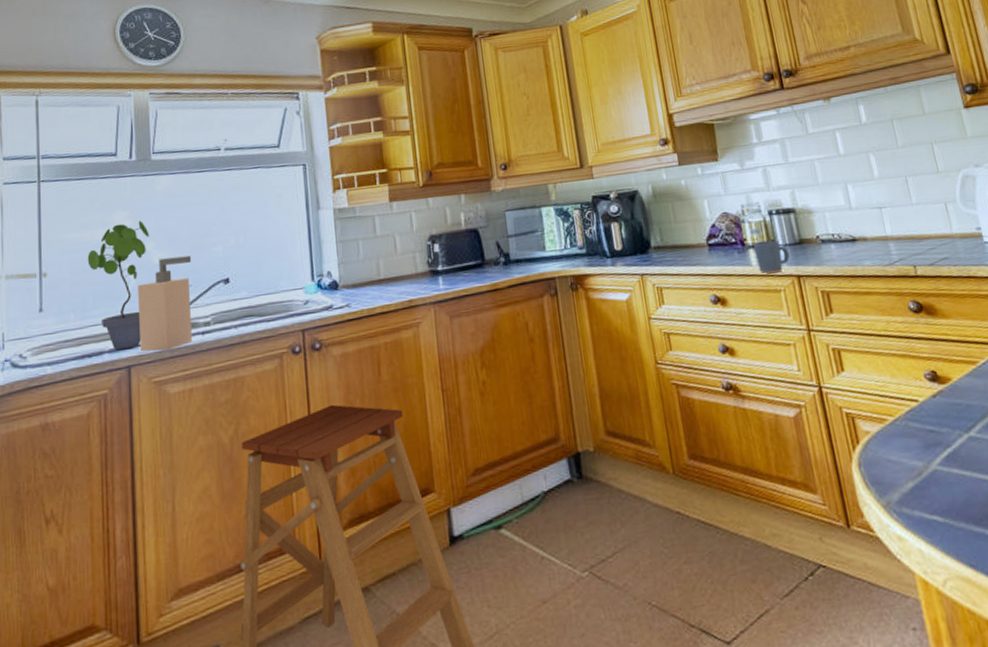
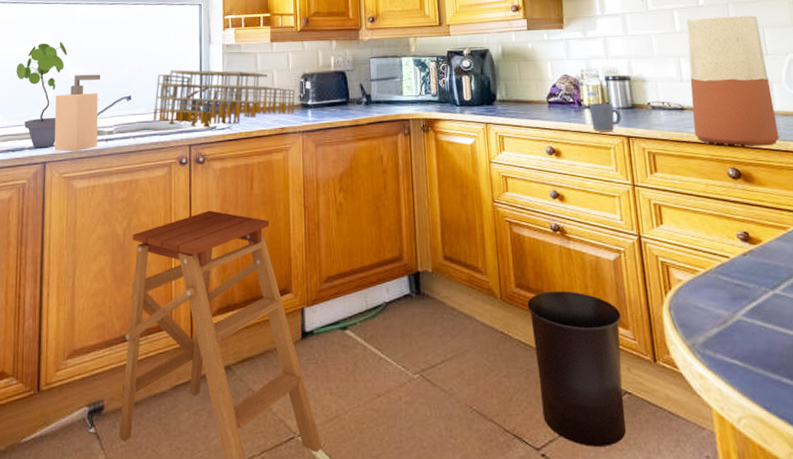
dish rack: none [256,238,423,309] -> present [153,69,295,128]
waste bin: none [703,457,824,633] -> present [527,291,626,447]
vase: none [850,130,960,276] -> present [686,15,779,146]

